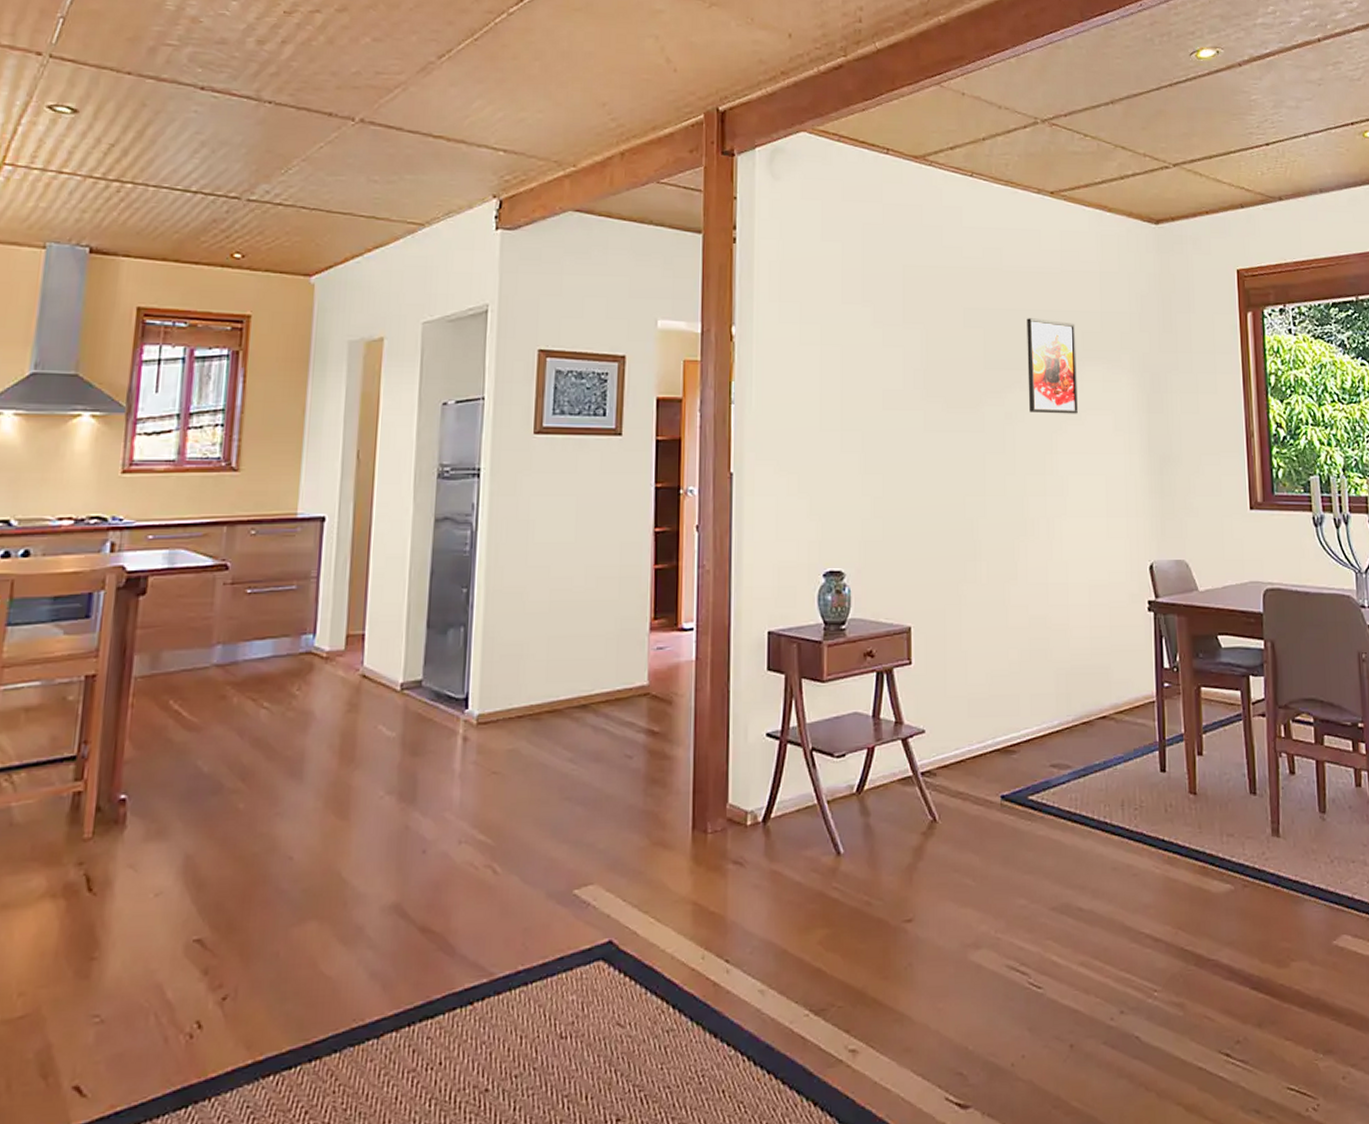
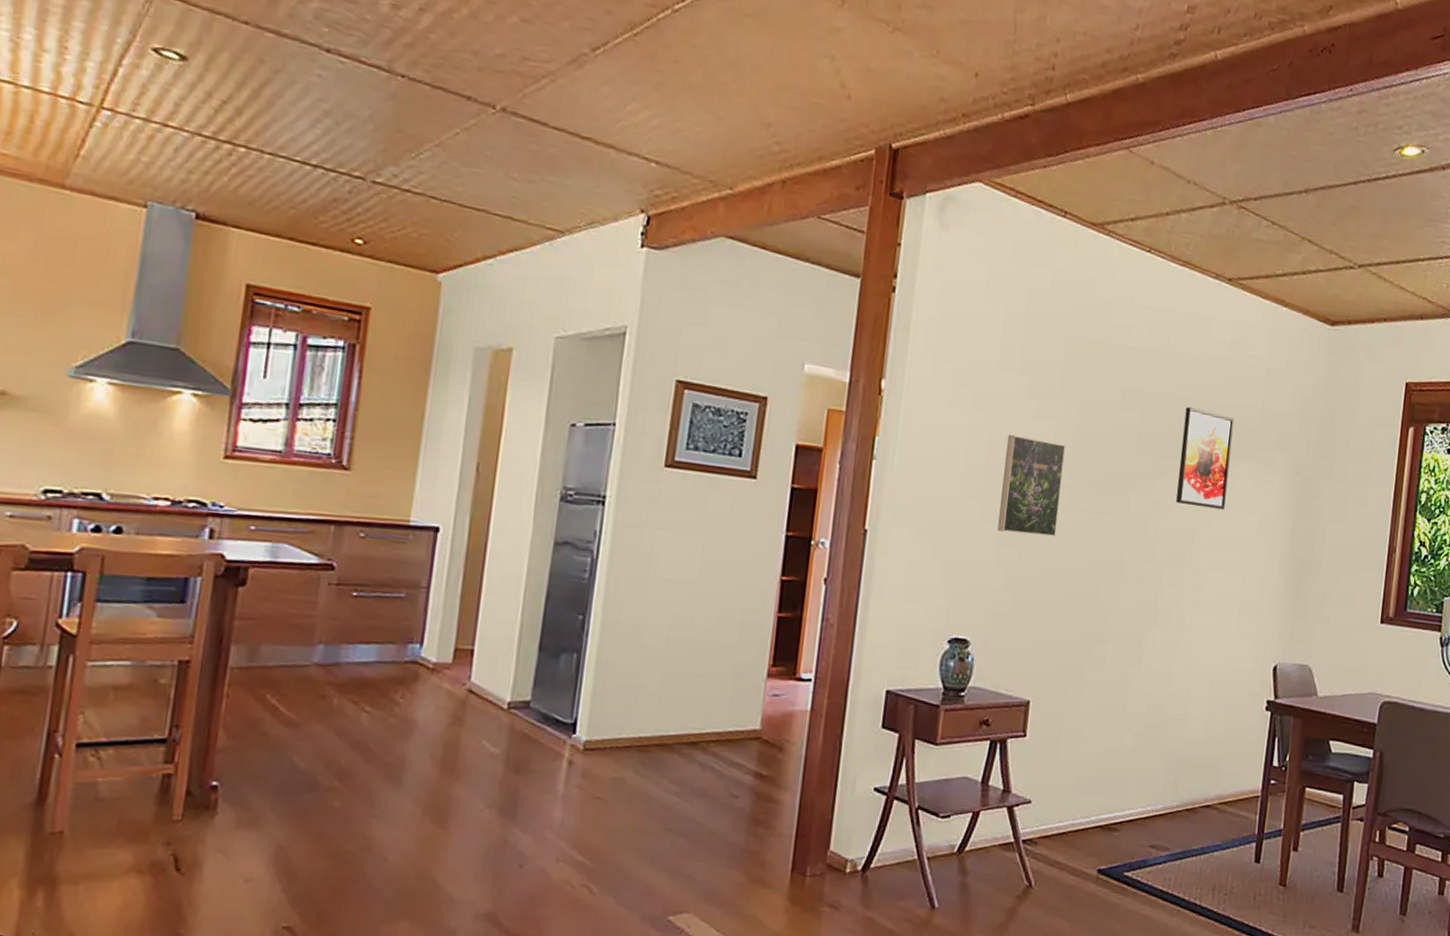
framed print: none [858,365,916,460] -> present [997,435,1066,537]

